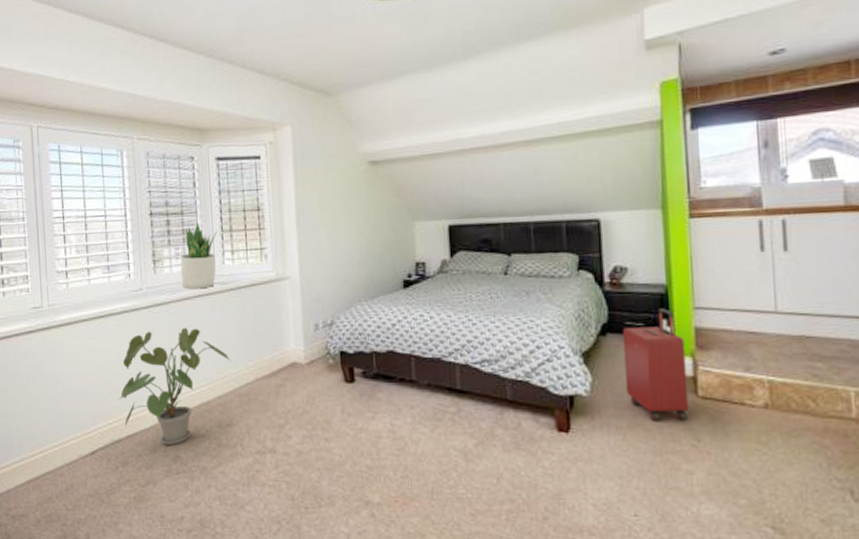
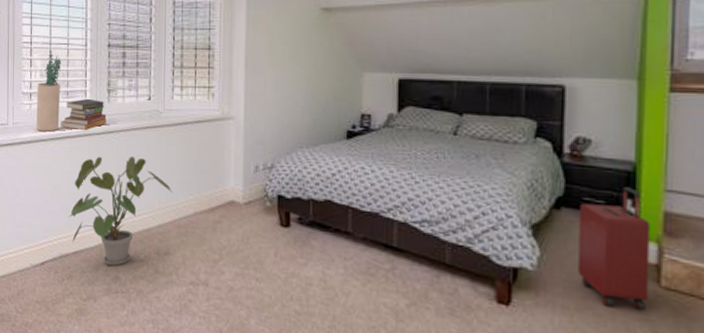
vase: none [73,225,102,311] -> present [36,51,62,132]
books: none [102,271,154,306] -> present [60,98,106,131]
planter: present [180,223,219,290] -> none [132,58,170,121]

